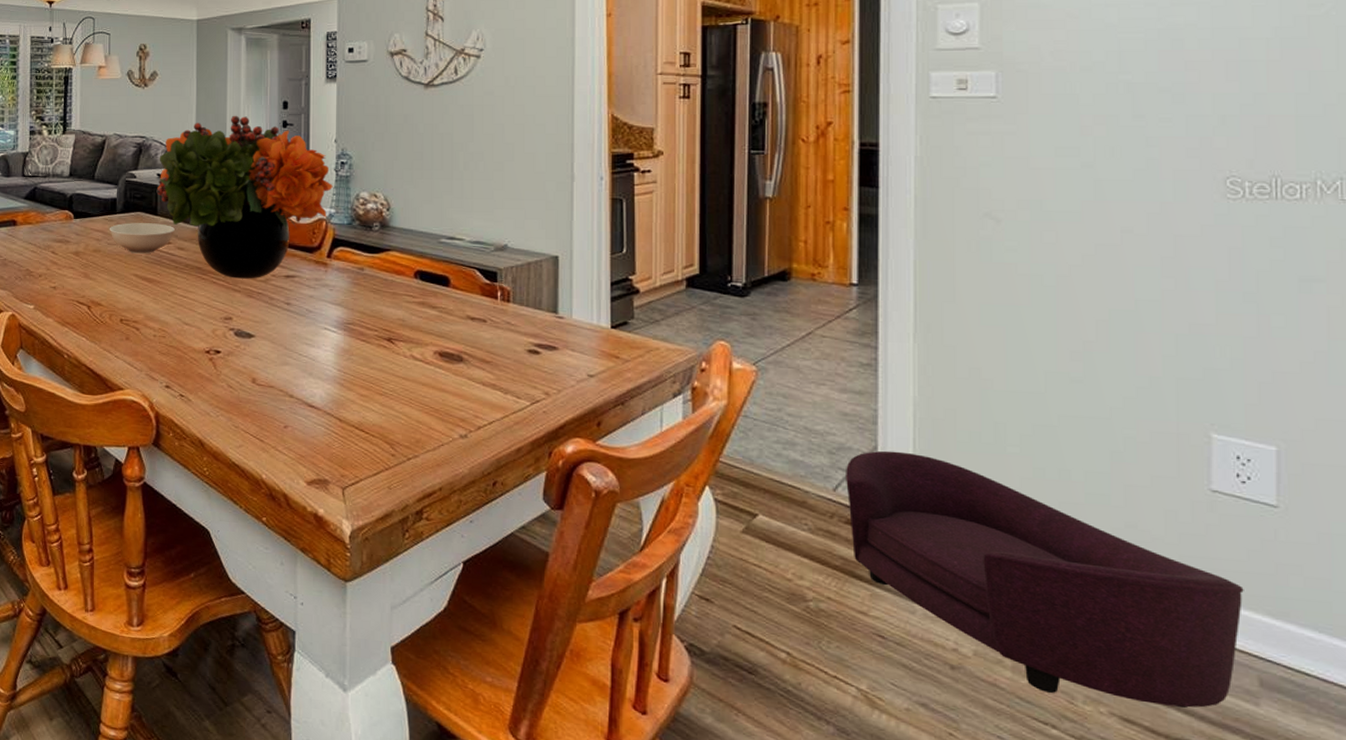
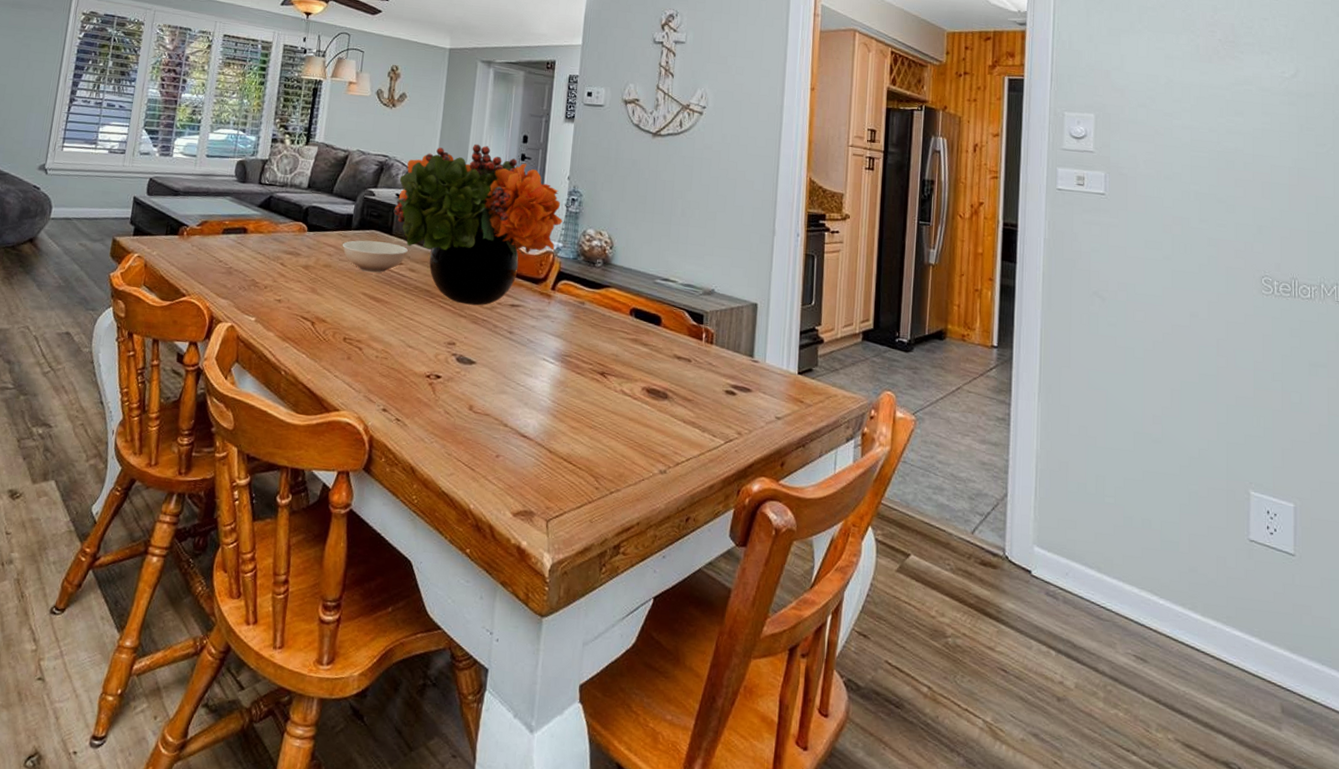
dog bed: present [846,450,1244,708] -> none [982,498,1271,733]

